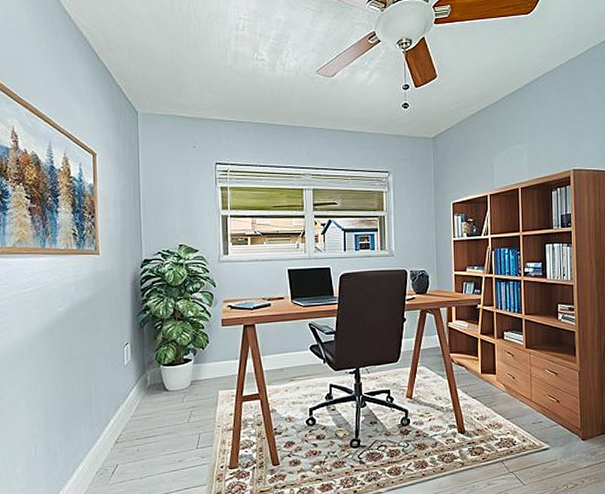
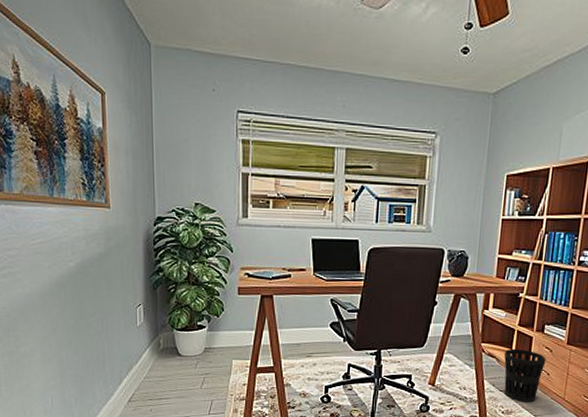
wastebasket: none [471,356,510,407] -> present [503,348,546,403]

